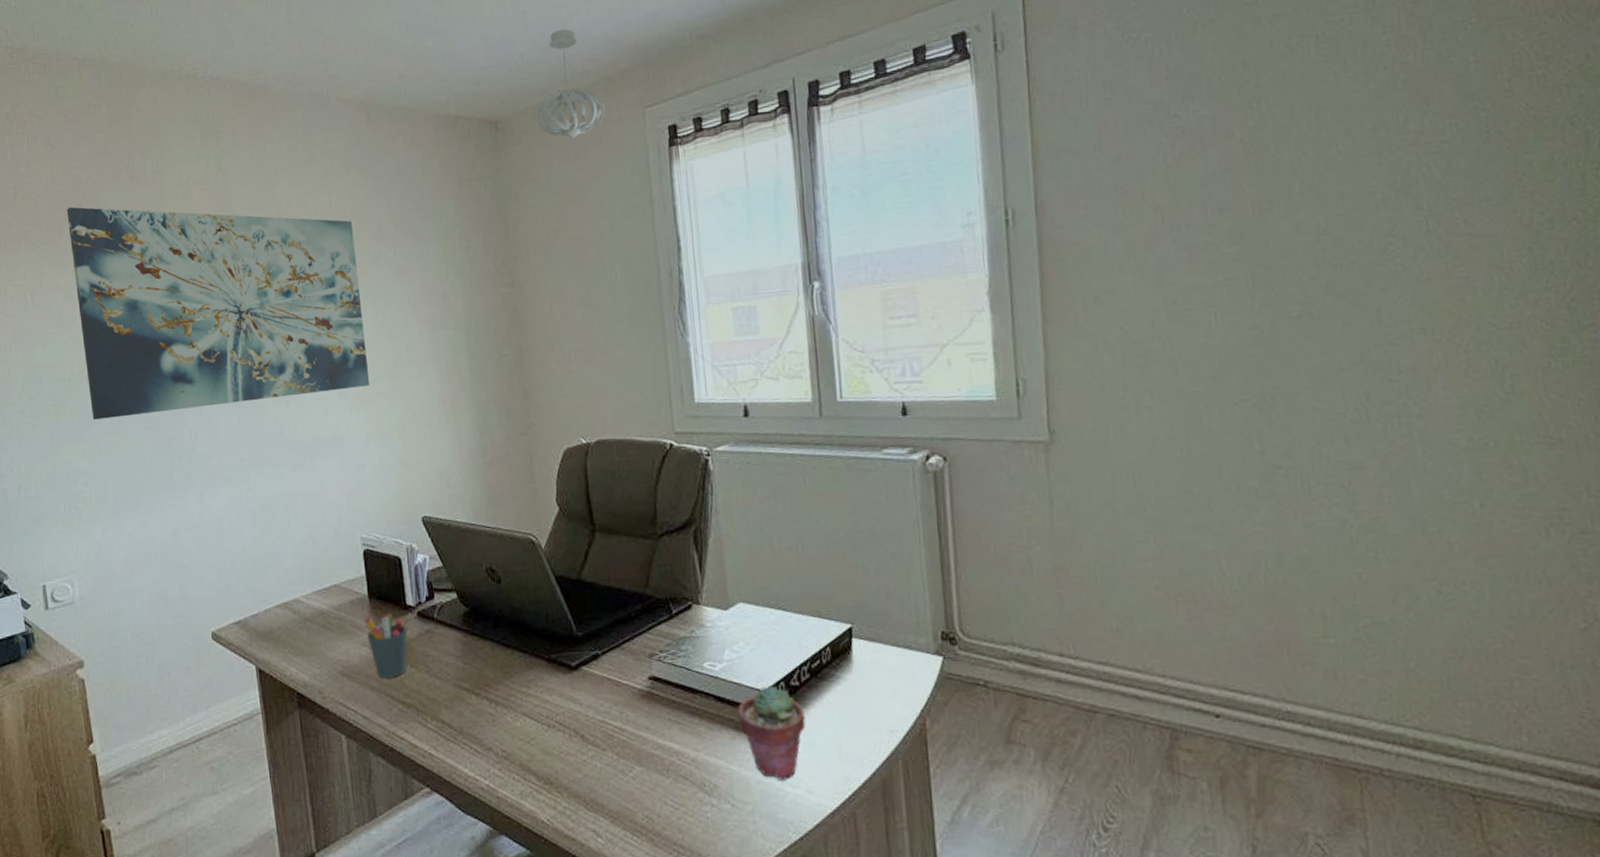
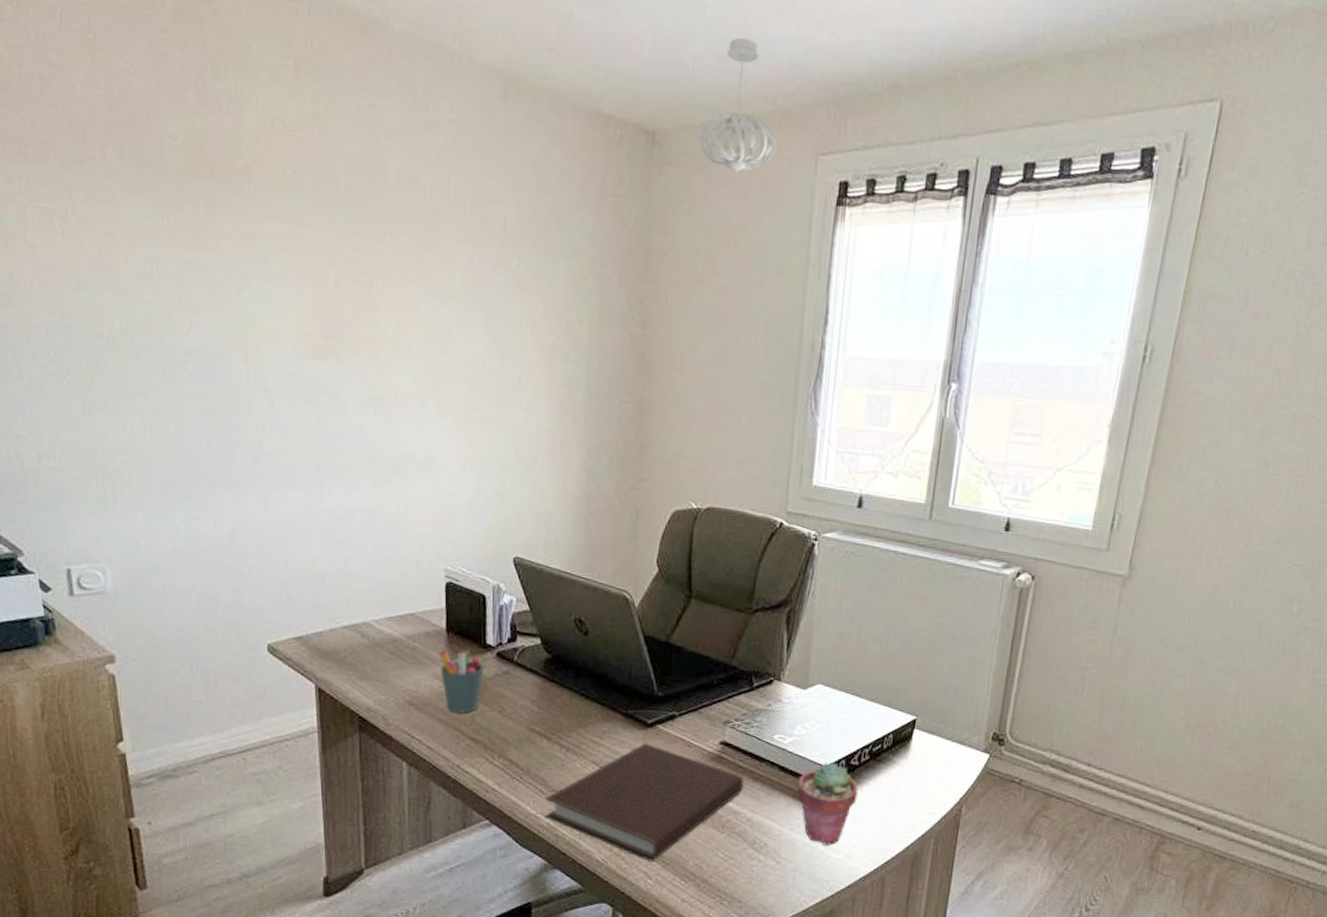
wall art: present [66,207,370,420] -> none [111,121,473,409]
notebook: none [482,687,681,817] -> present [544,743,744,861]

